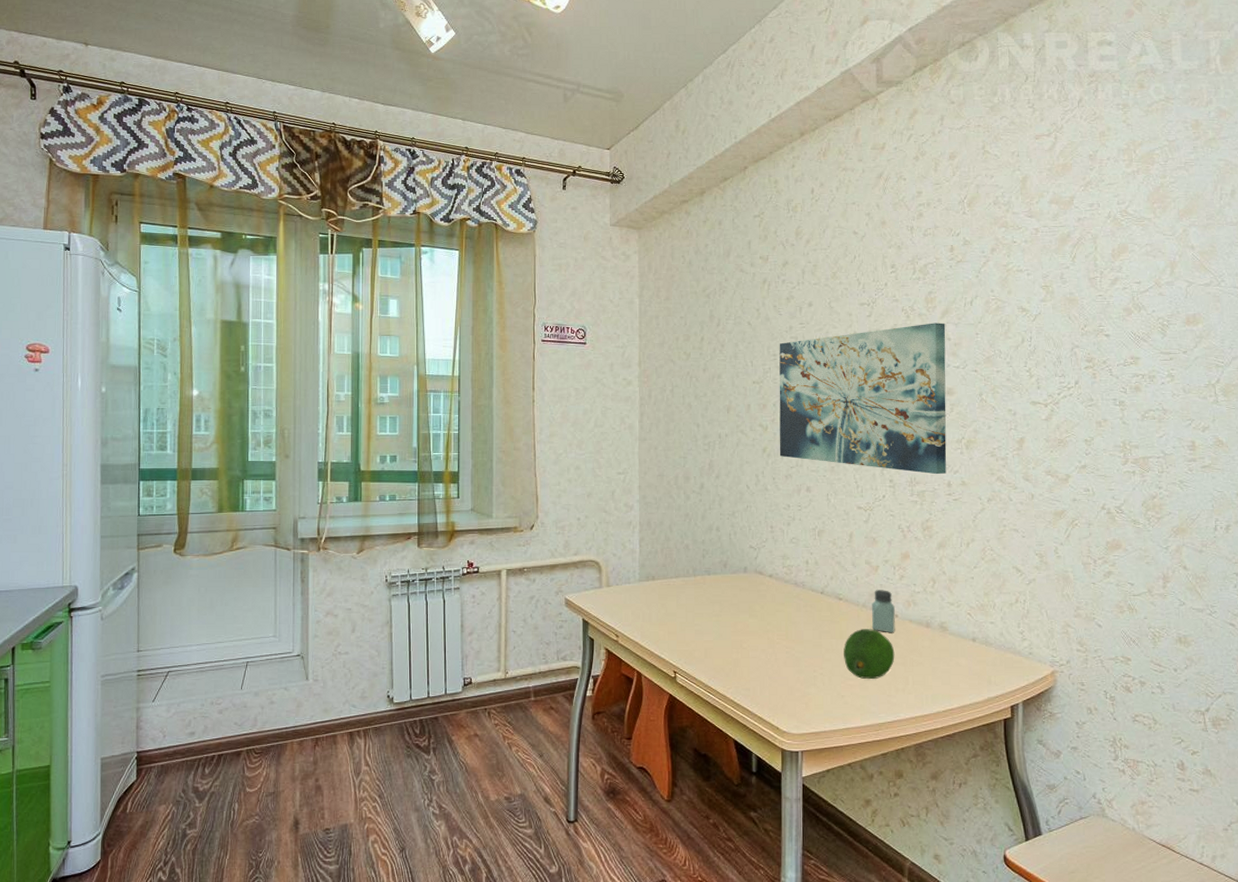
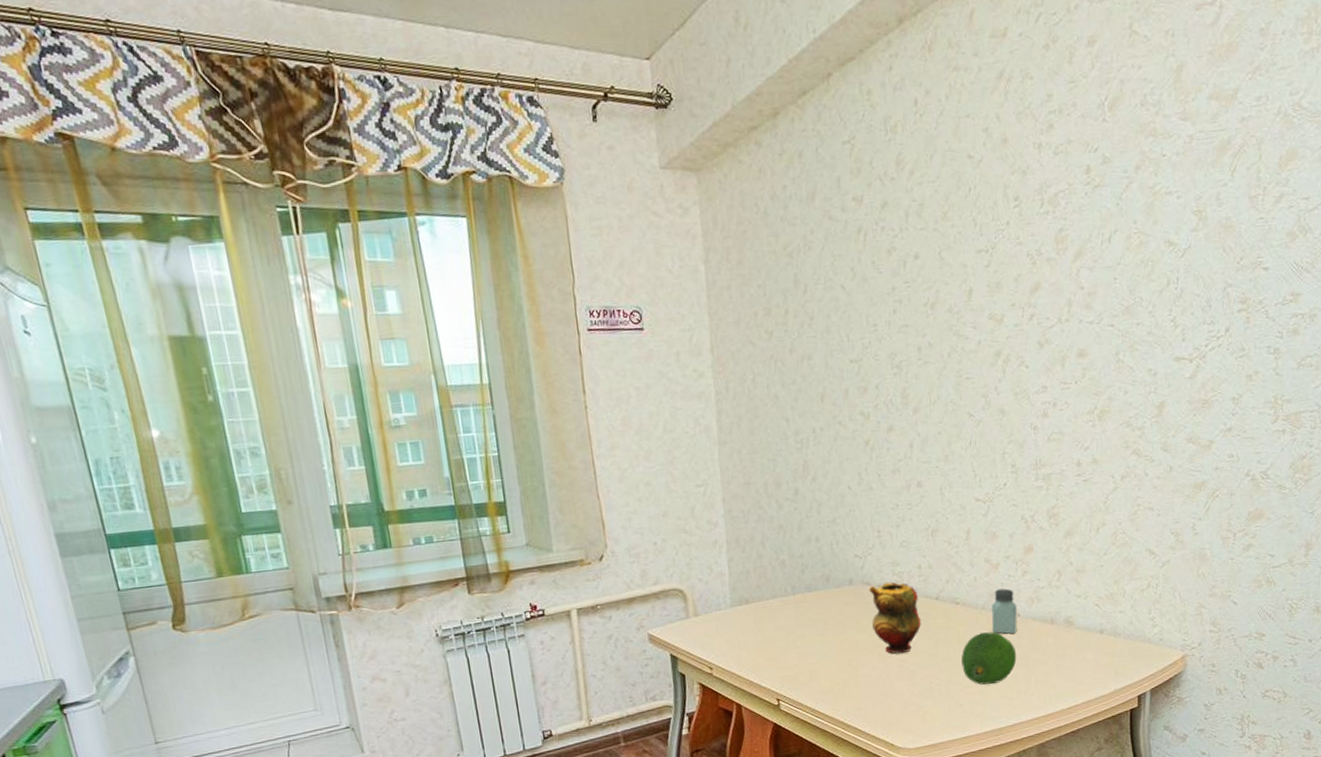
teapot: none [760,573,808,641] -> present [868,582,922,654]
wall art: present [779,323,947,475] -> none [880,268,1079,454]

